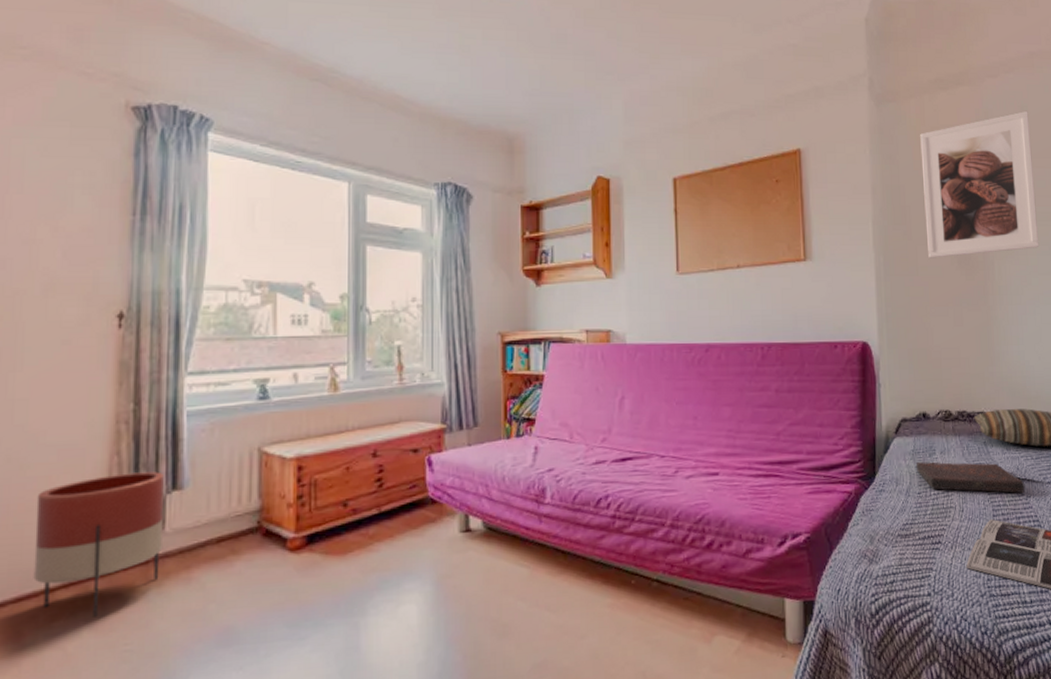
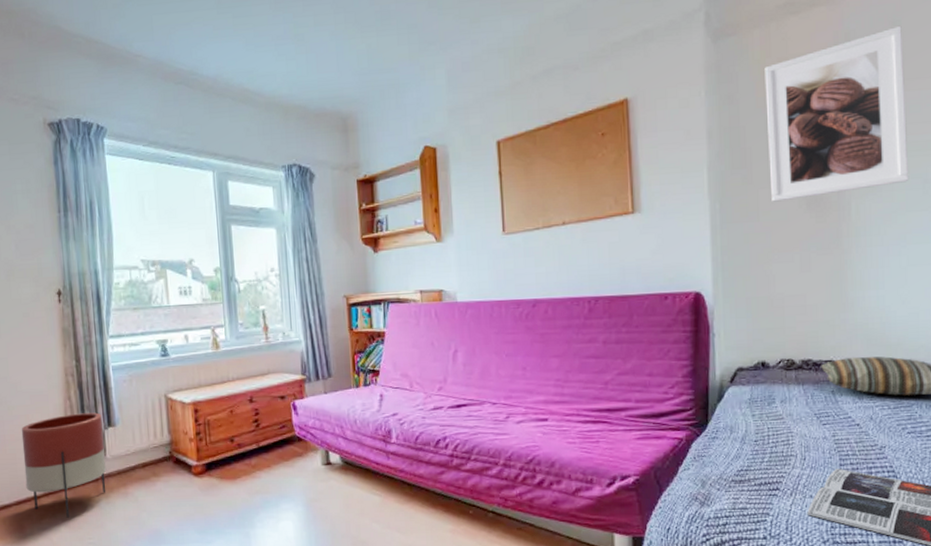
book: present [916,462,1025,493] -> none [753,410,878,443]

